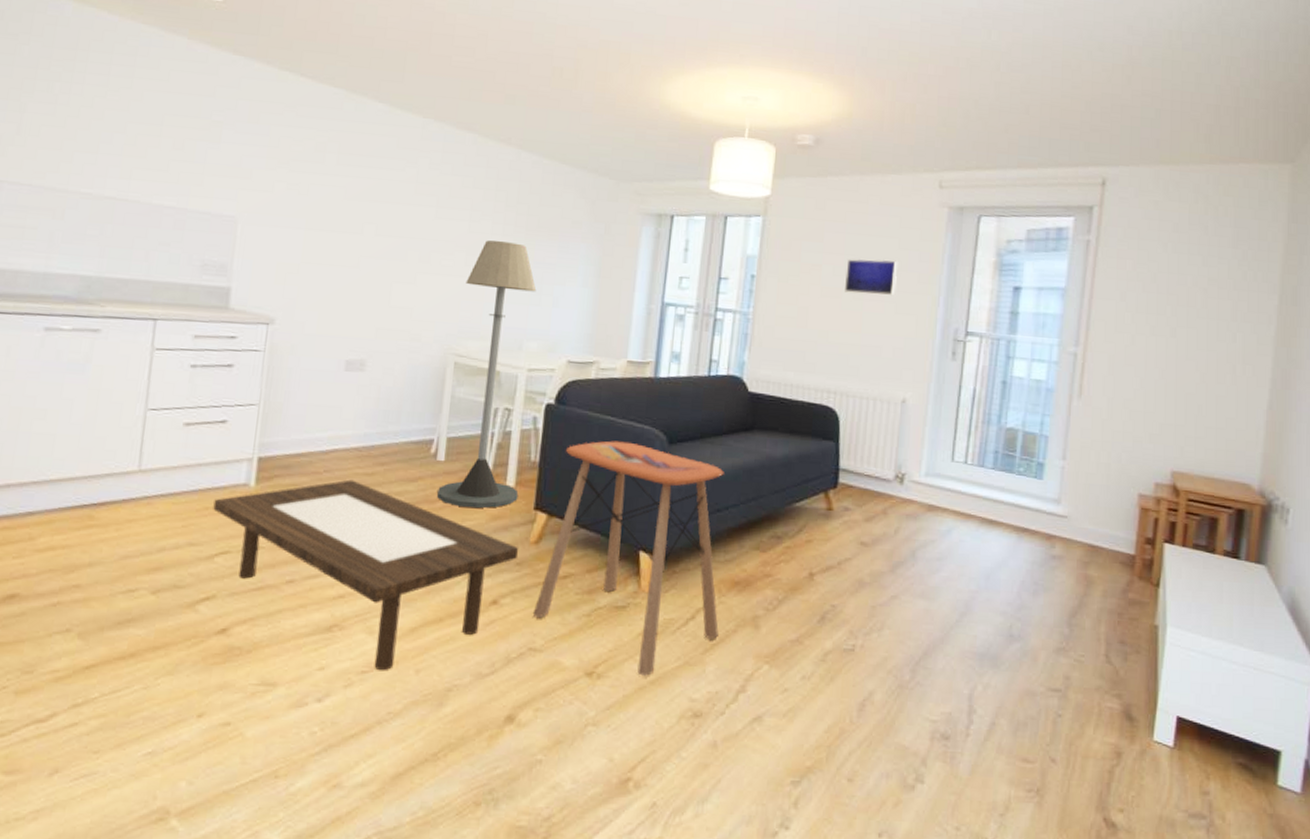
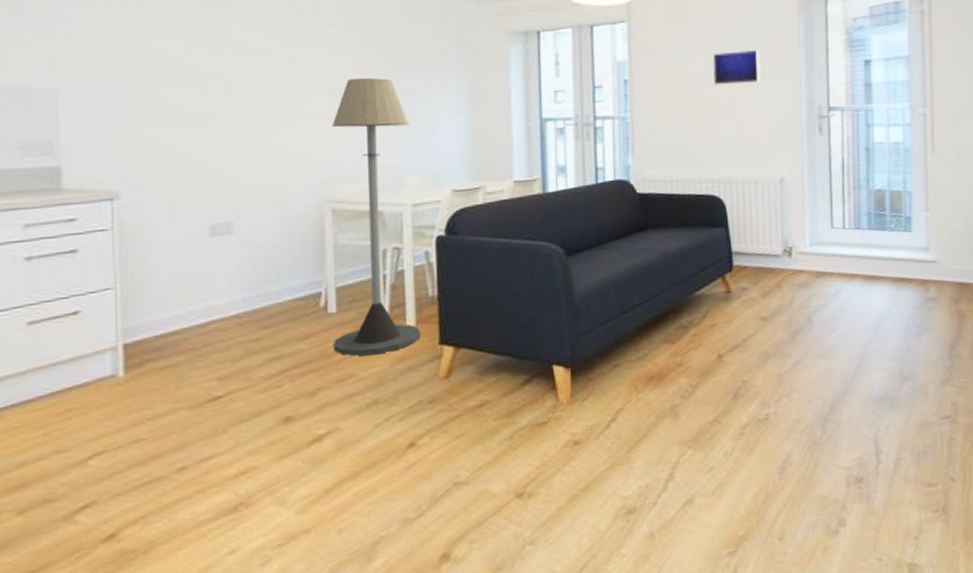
coffee table: present [213,479,519,671] -> none [78,349,430,540]
side table: present [532,440,724,676] -> none [453,261,641,486]

